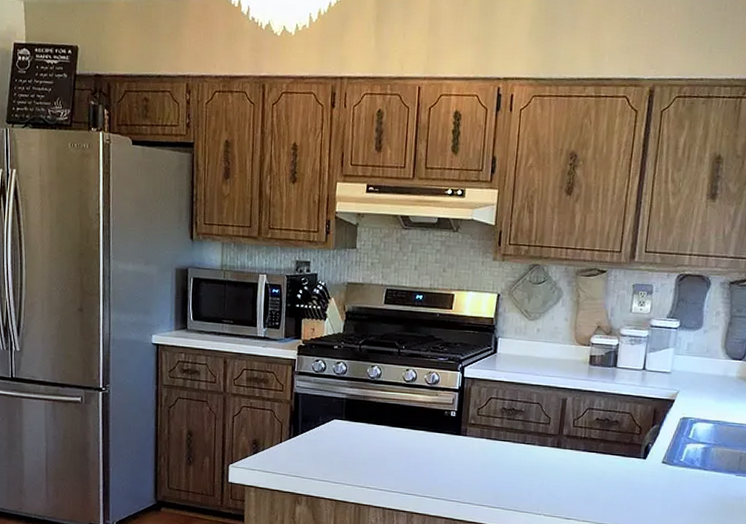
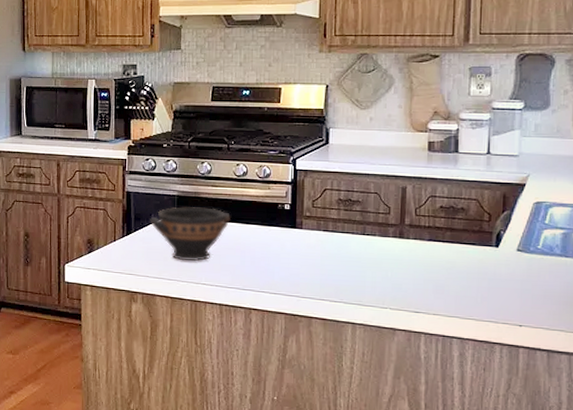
bowl: none [317,410,398,465] -> present [150,207,230,261]

